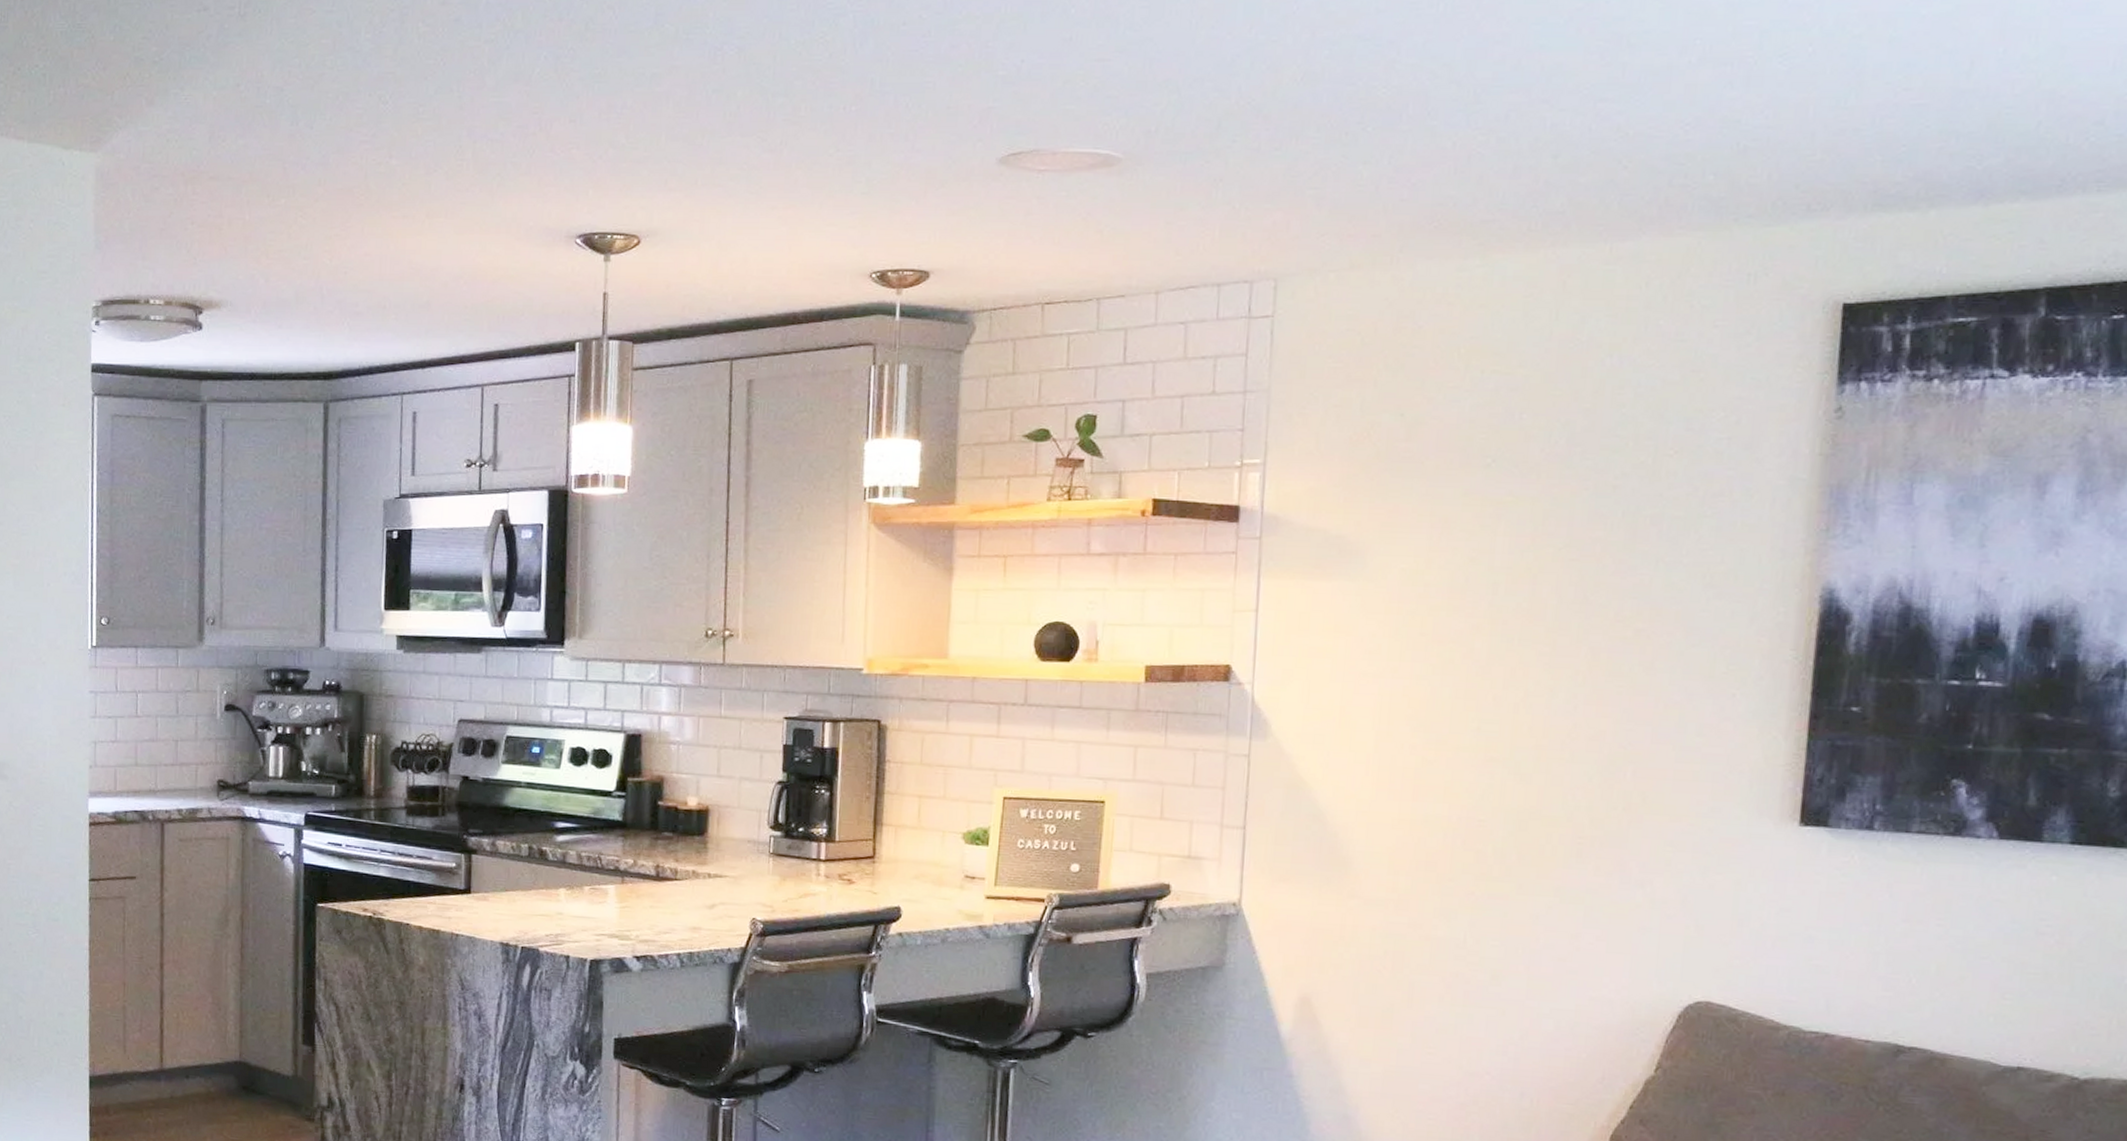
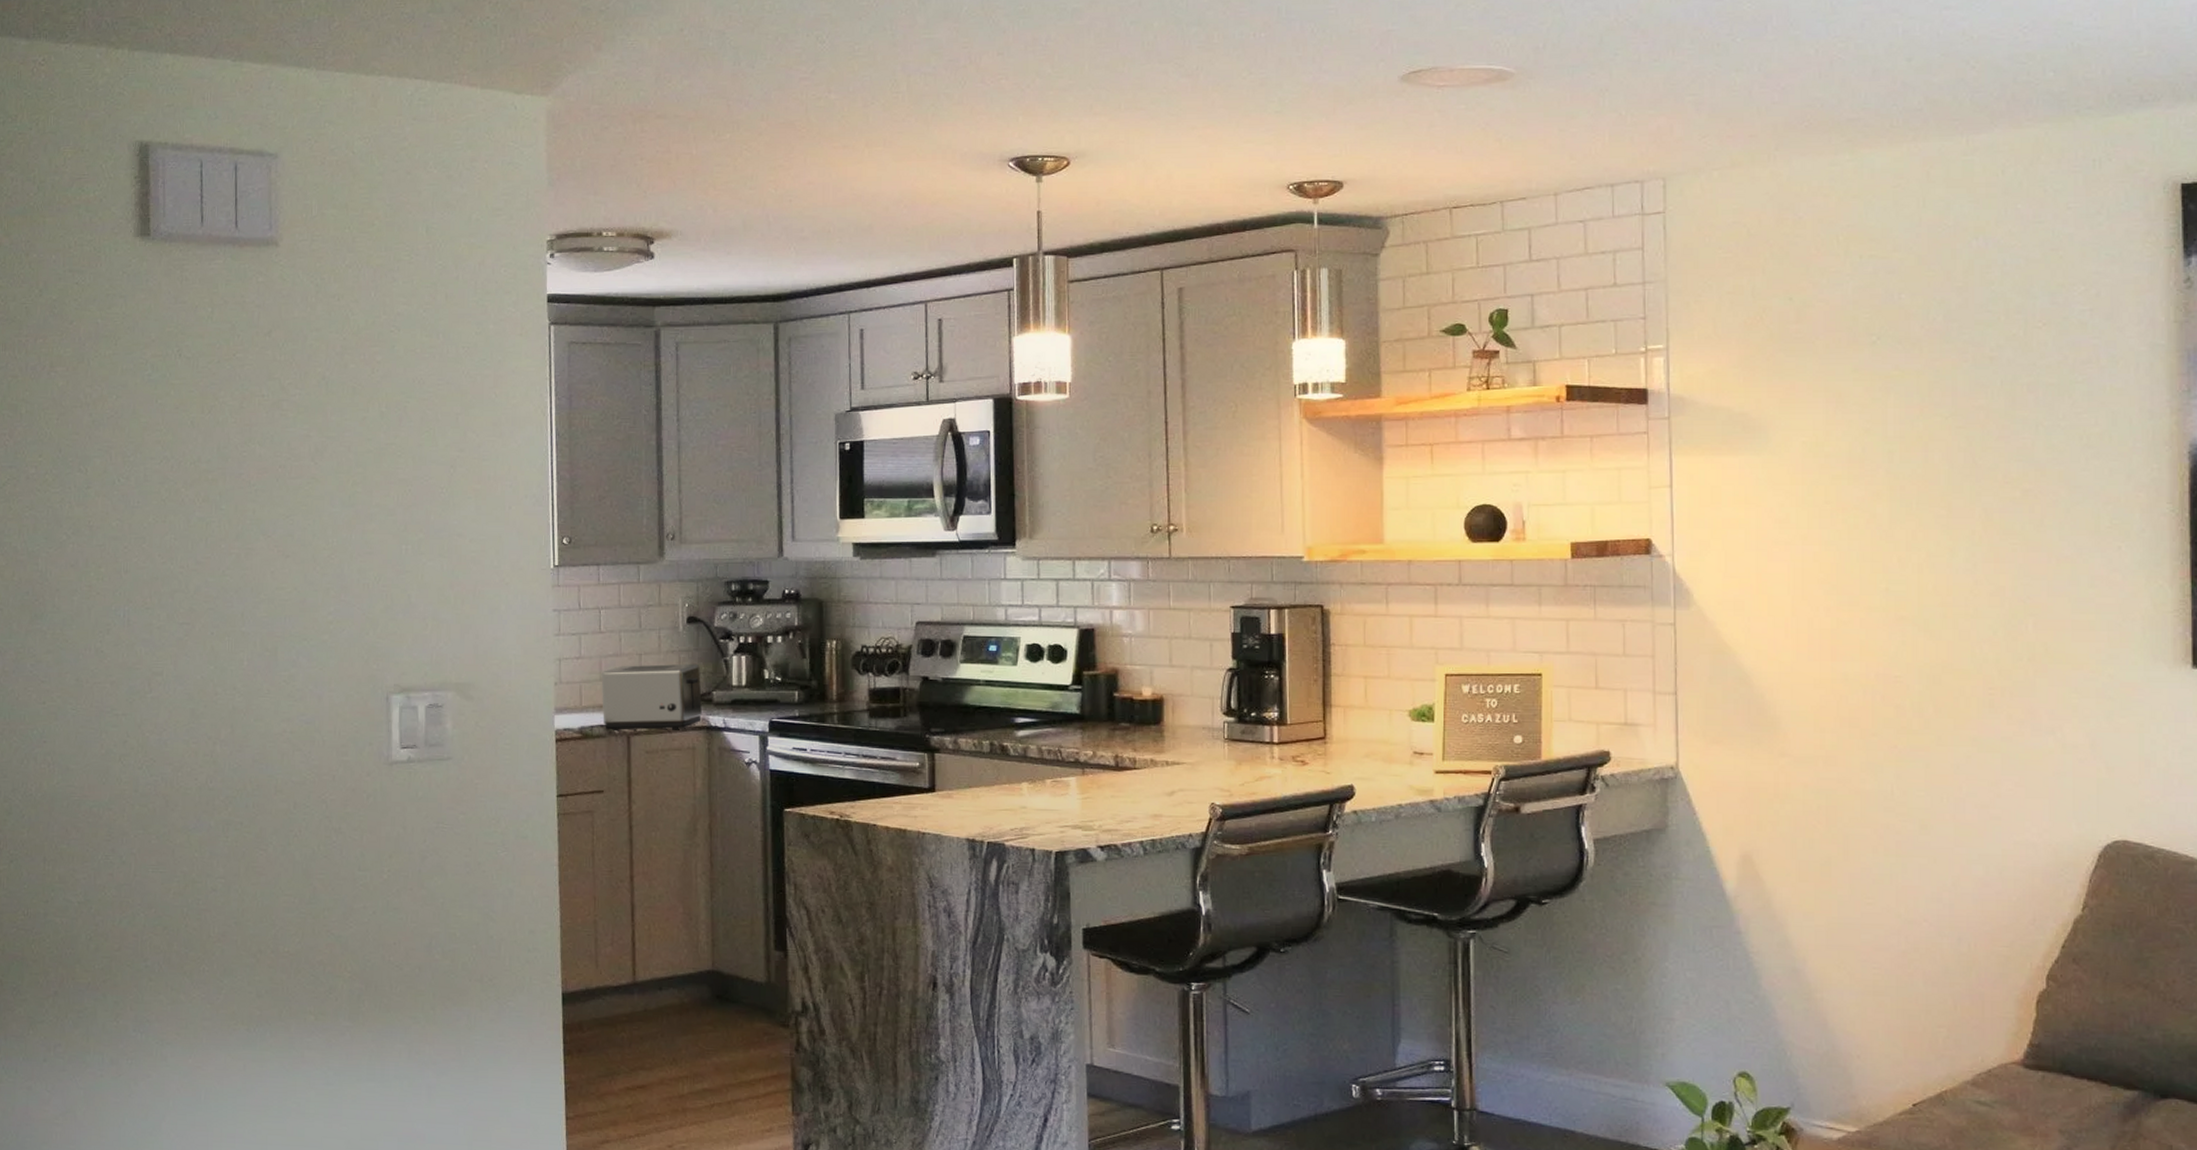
toaster: none [136,751,238,818] -> present [601,663,702,730]

